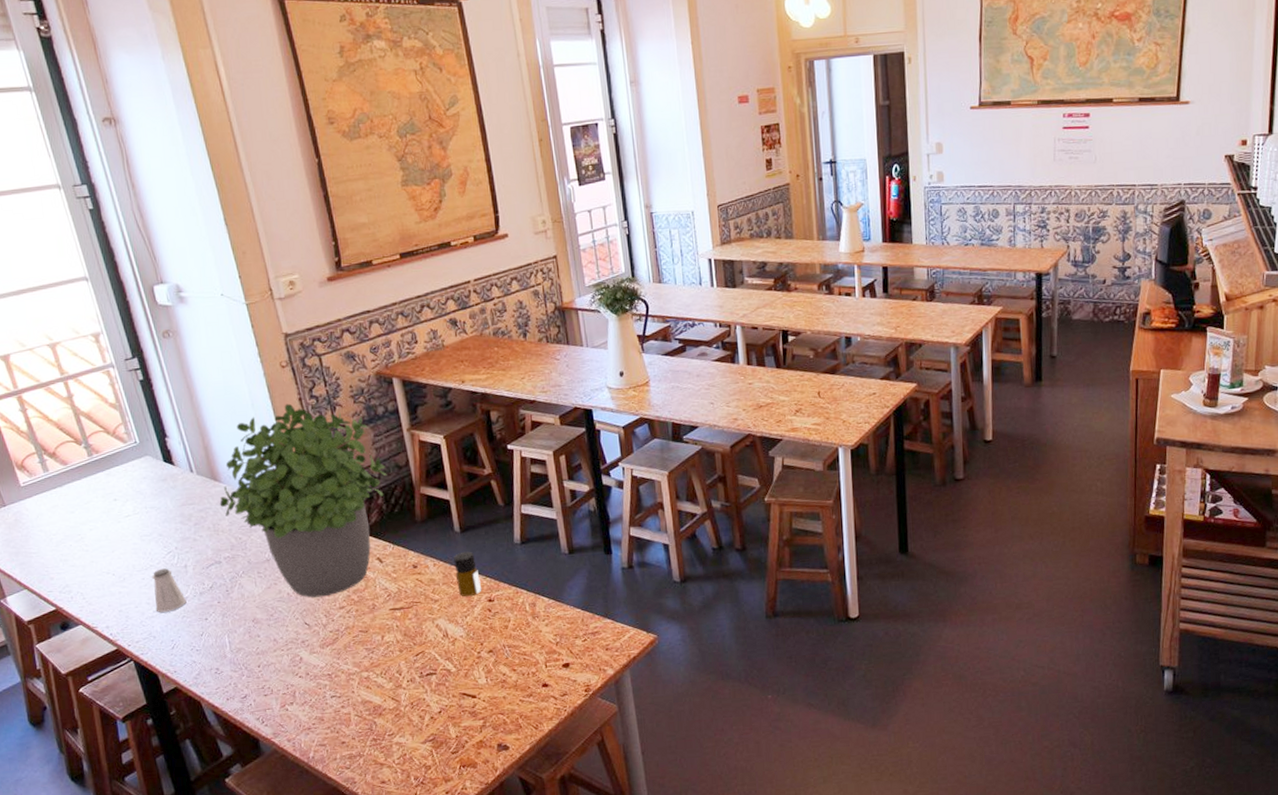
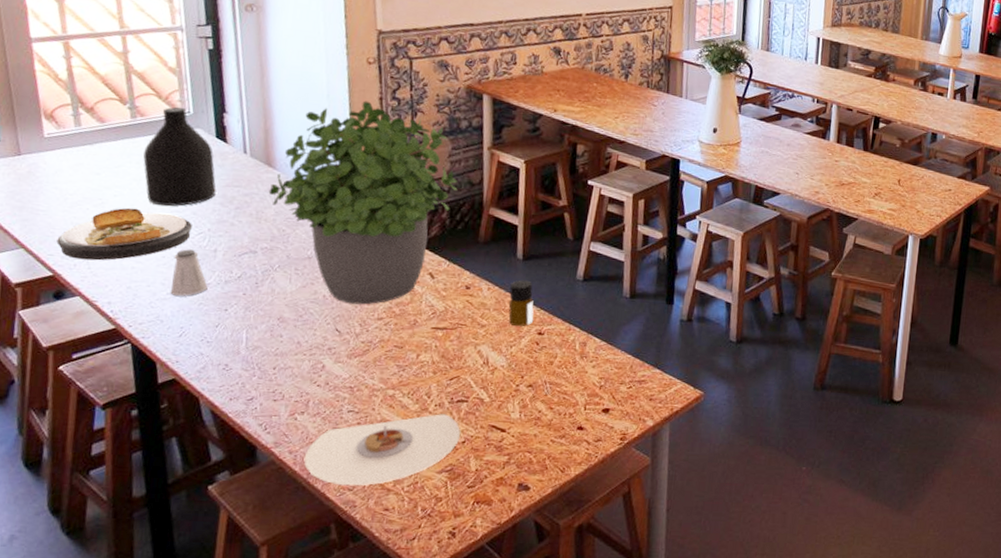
plate: none [52,538,161,592] -> present [56,207,192,261]
bottle: none [105,438,175,533] -> present [143,106,217,207]
plate: none [301,688,436,765] -> present [304,414,460,486]

